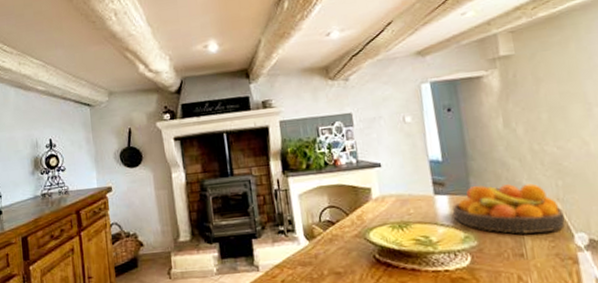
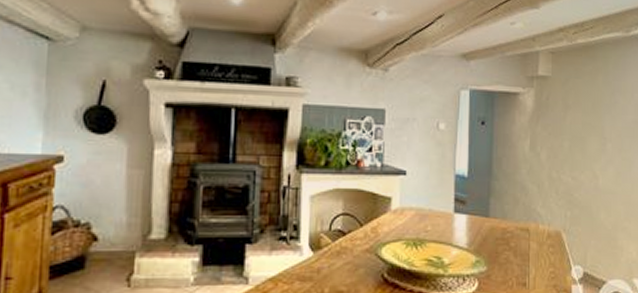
fruit bowl: present [453,183,566,234] -> none [469,208,567,262]

